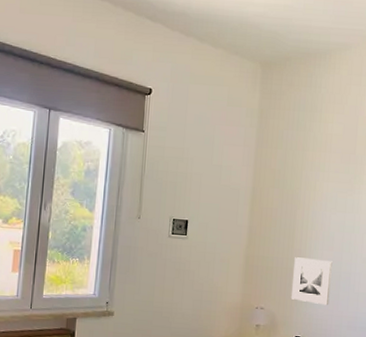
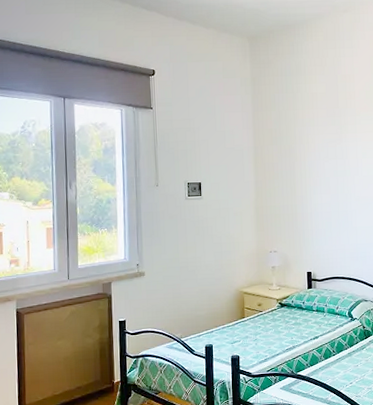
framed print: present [290,257,333,306] -> none [298,202,332,242]

